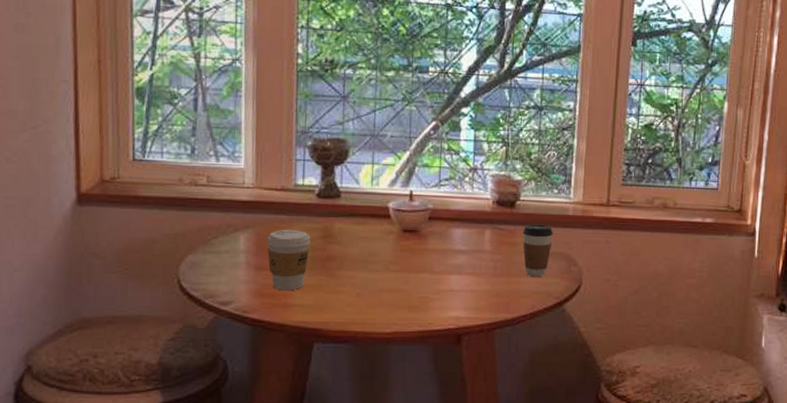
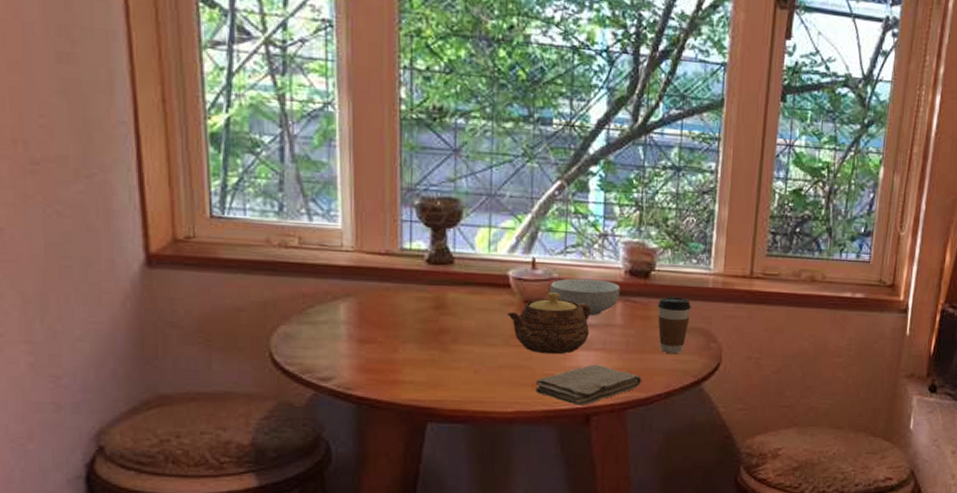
coffee cup: present [266,229,311,291] -> none [370,298,421,366]
teapot: none [386,222,462,279] -> present [506,292,591,355]
washcloth: none [412,287,509,326] -> present [535,364,642,405]
cereal bowl: none [426,208,489,243] -> present [550,278,620,316]

